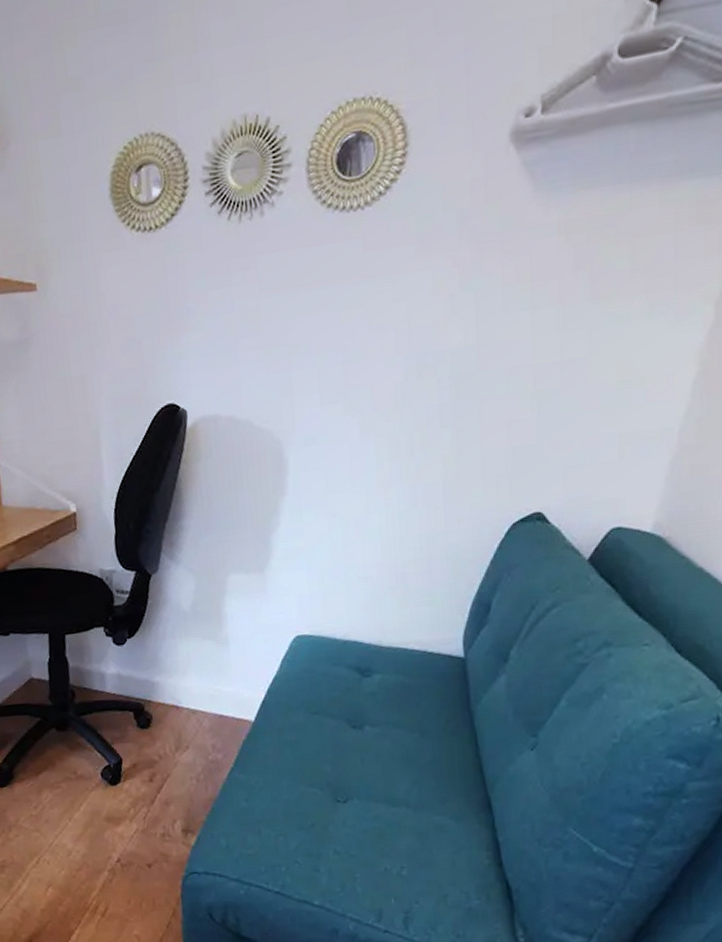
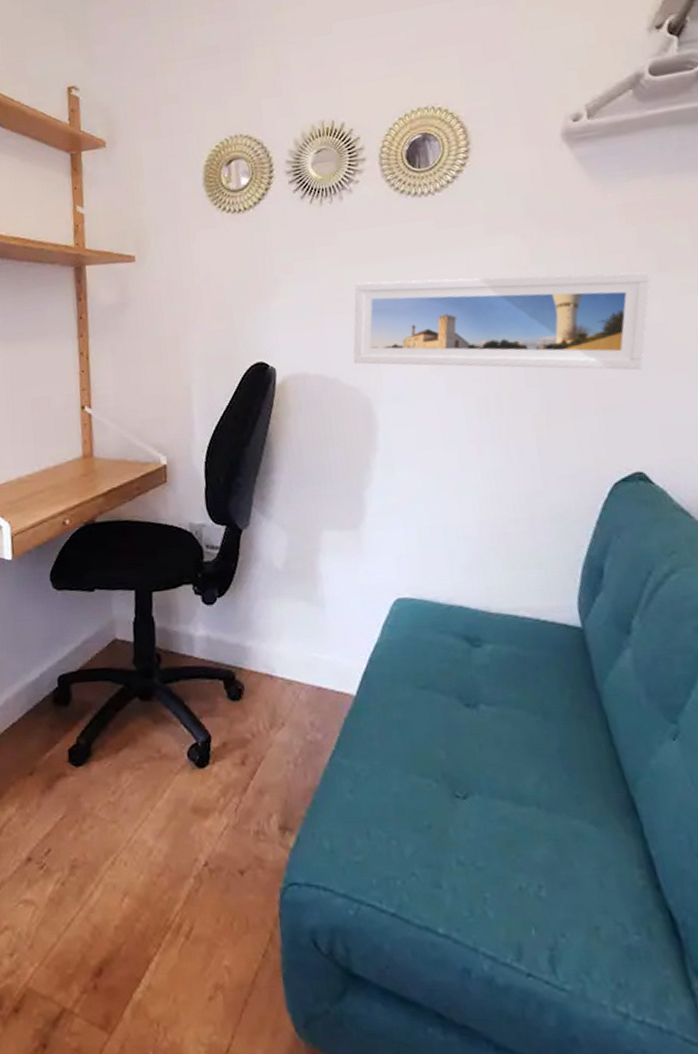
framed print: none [266,300,582,409] -> present [353,271,652,370]

